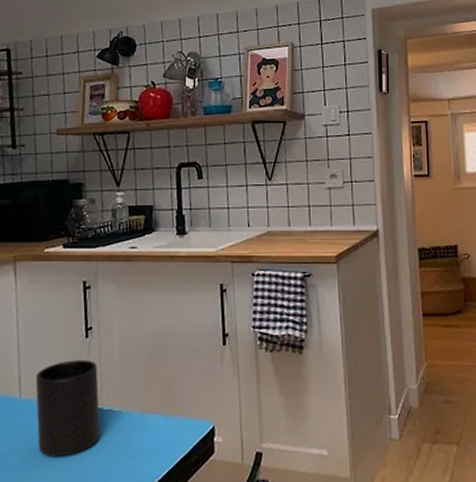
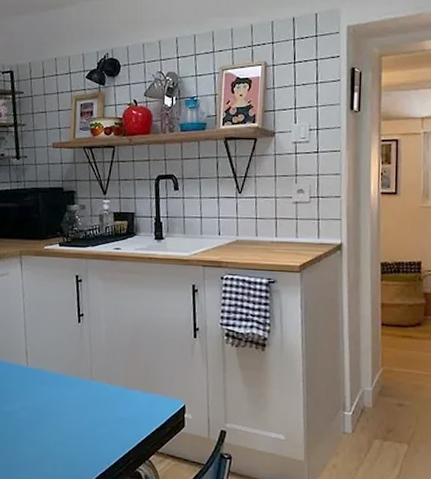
mug: present [35,360,100,456] -> none [39,339,90,416]

